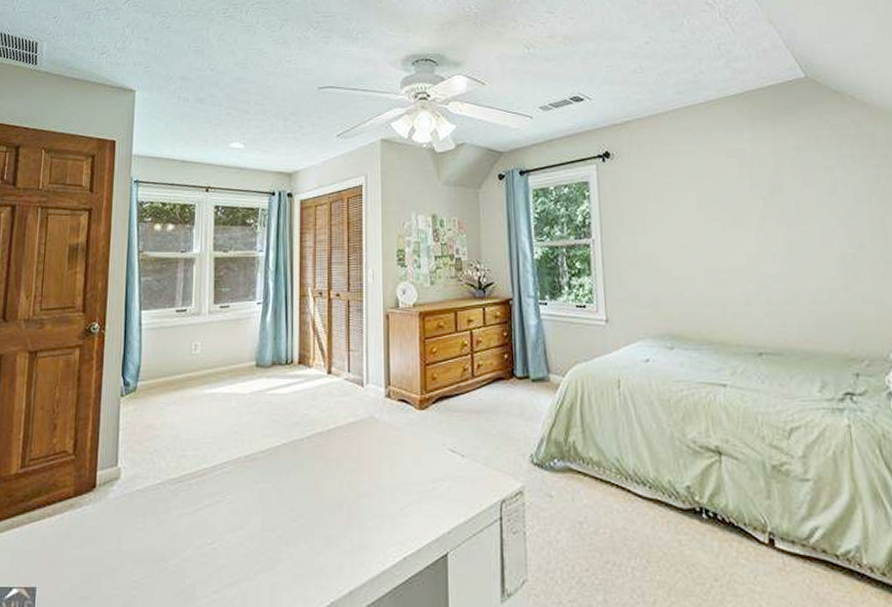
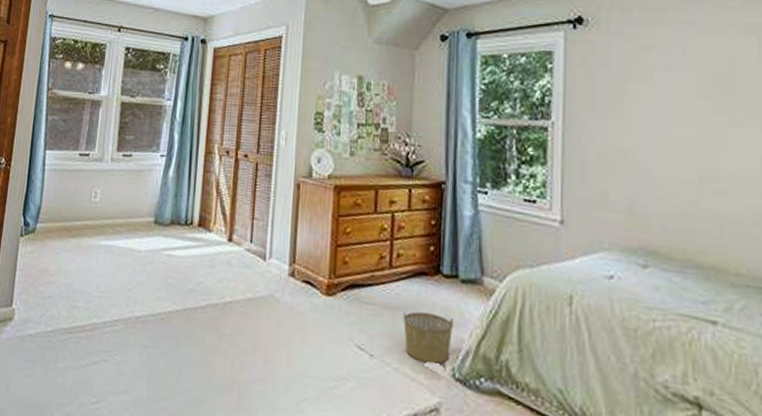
basket: none [487,411,529,455] -> present [403,311,453,365]

